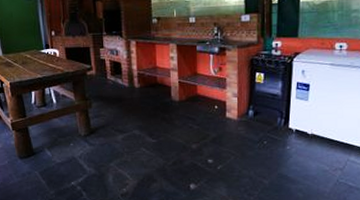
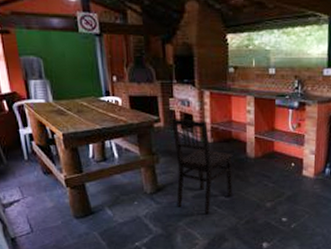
dining chair: none [102,66,159,156] -> present [171,119,233,215]

